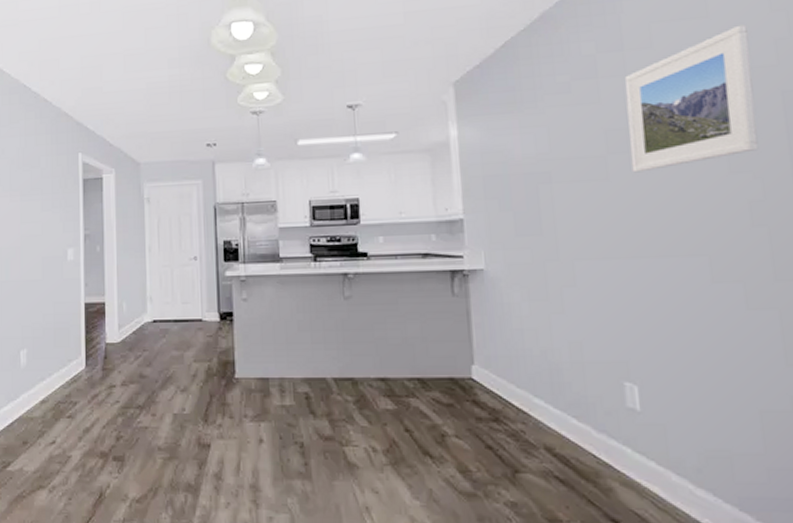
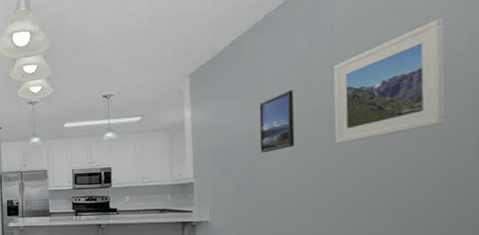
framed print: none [539,104,585,183] -> present [259,89,295,153]

